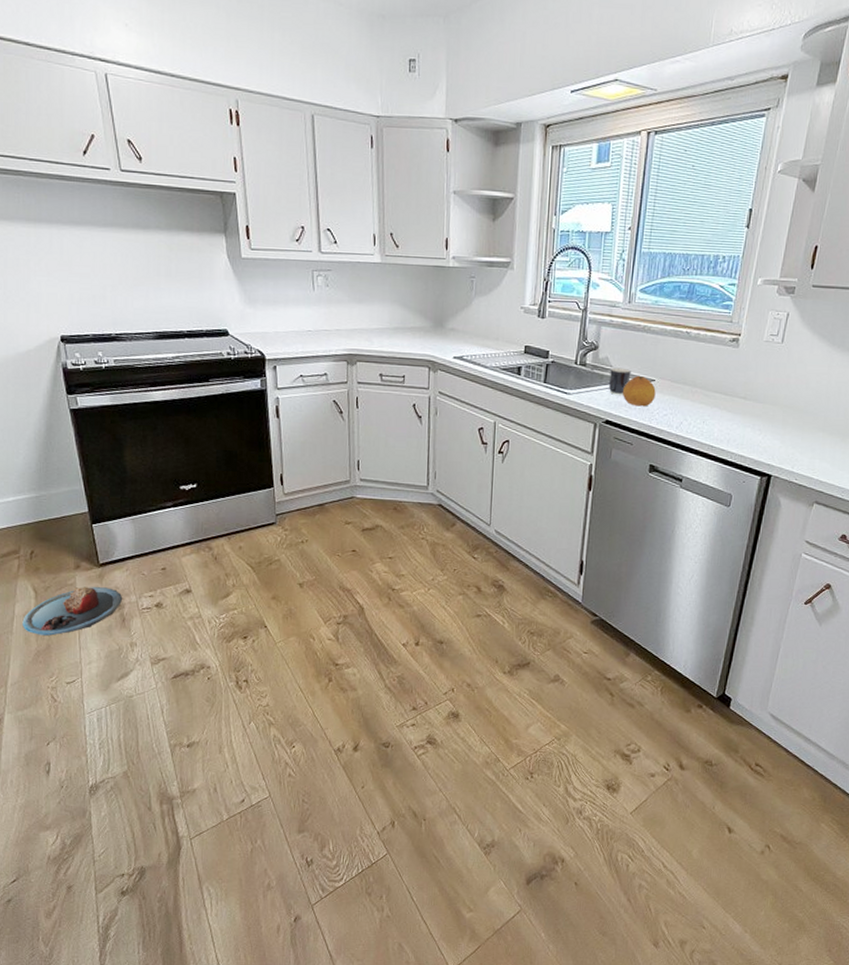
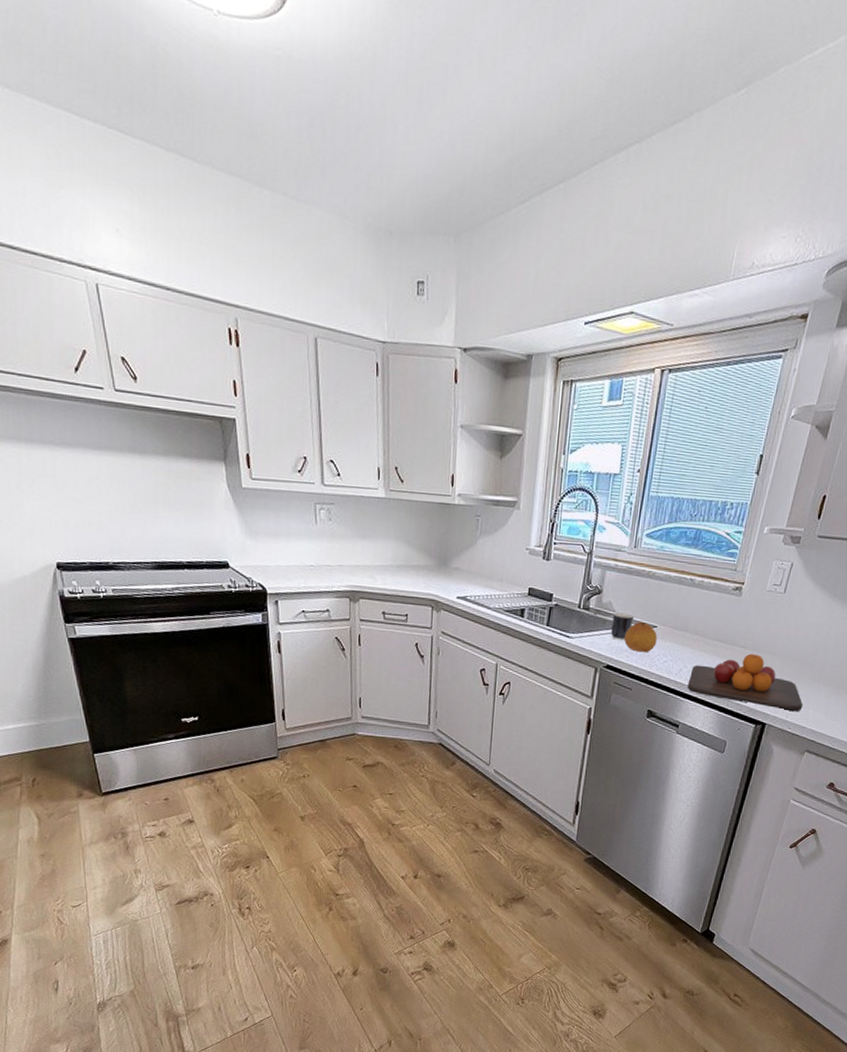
pet bowl: present [22,587,122,636] -> none [26,814,125,861]
chopping board: none [689,404,809,461] -> present [687,653,803,711]

